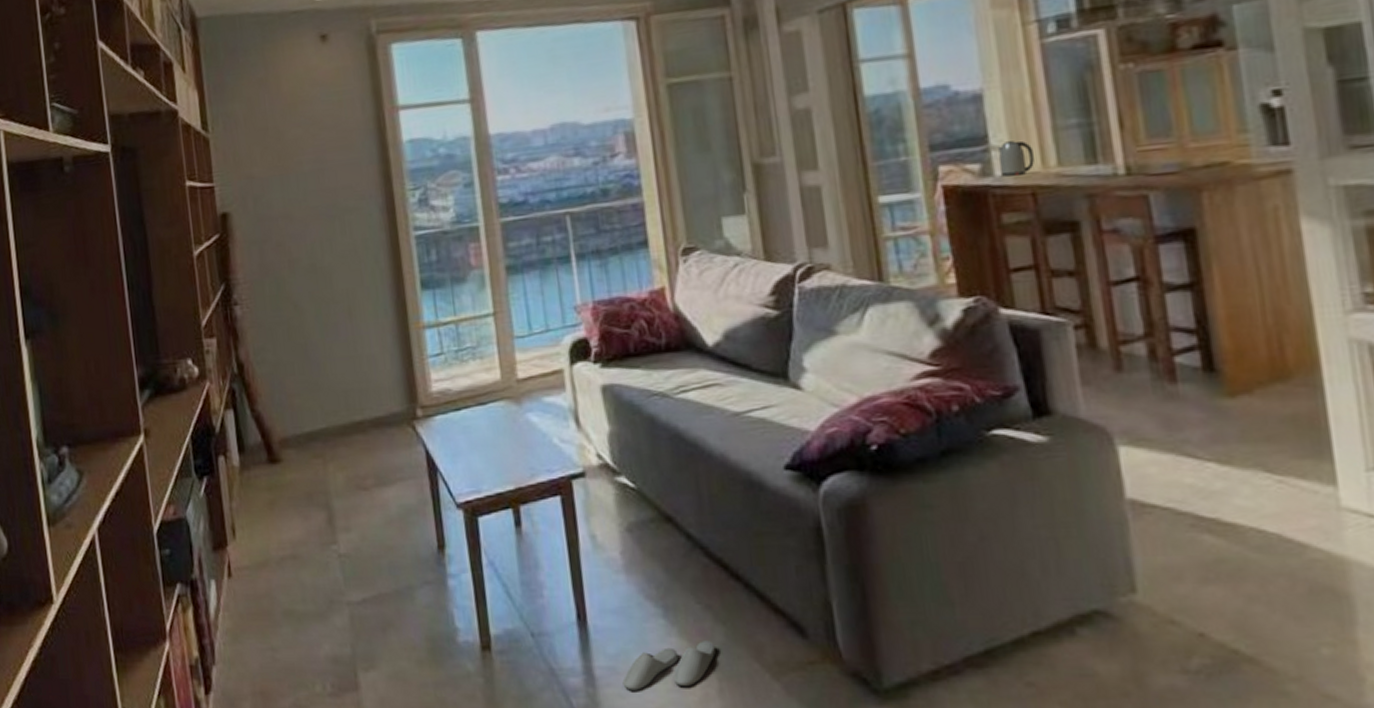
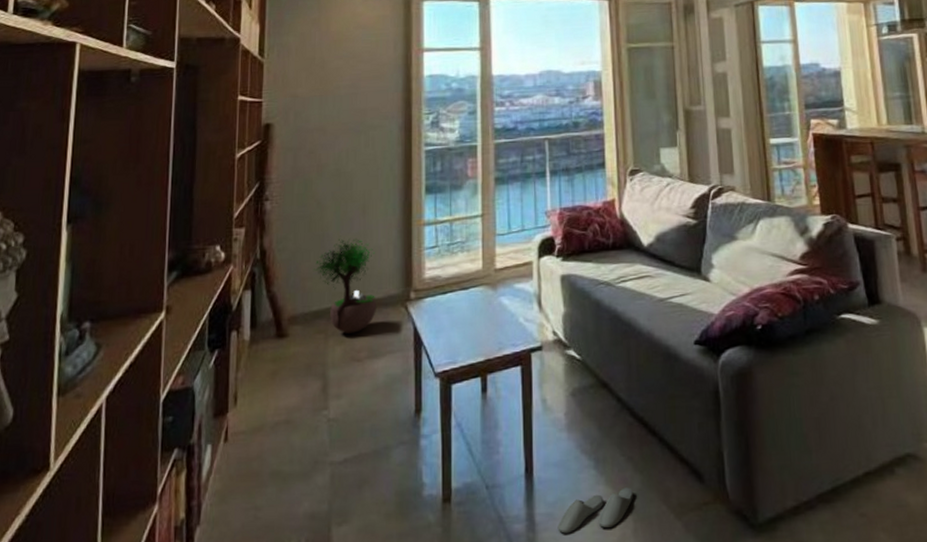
potted tree: none [299,347,379,458] -> present [313,238,376,333]
kettle: present [998,140,1034,177] -> none [850,105,873,130]

